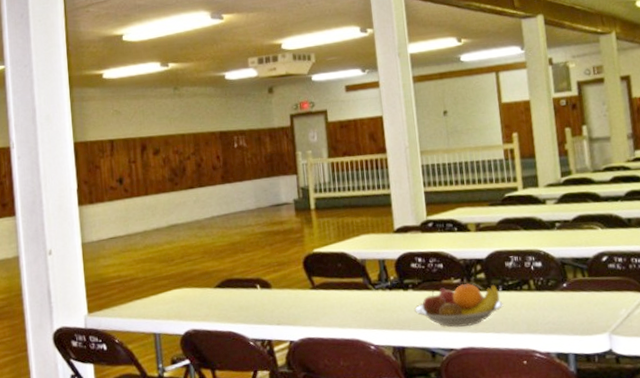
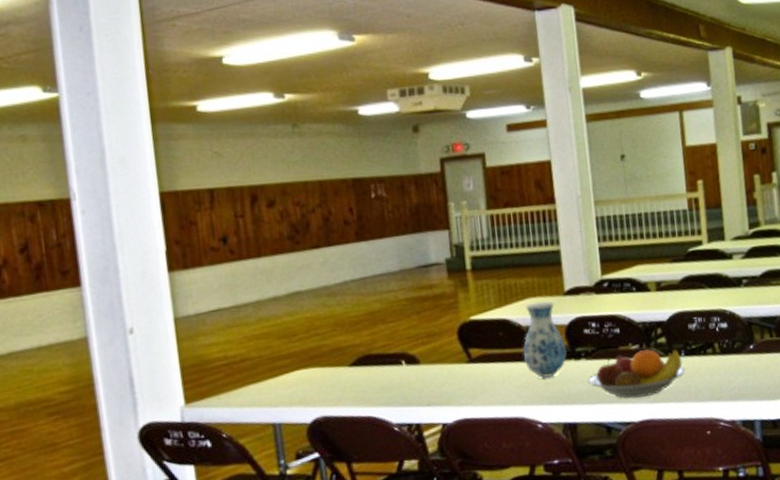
vase: none [357,238,396,305] -> present [522,301,567,378]

